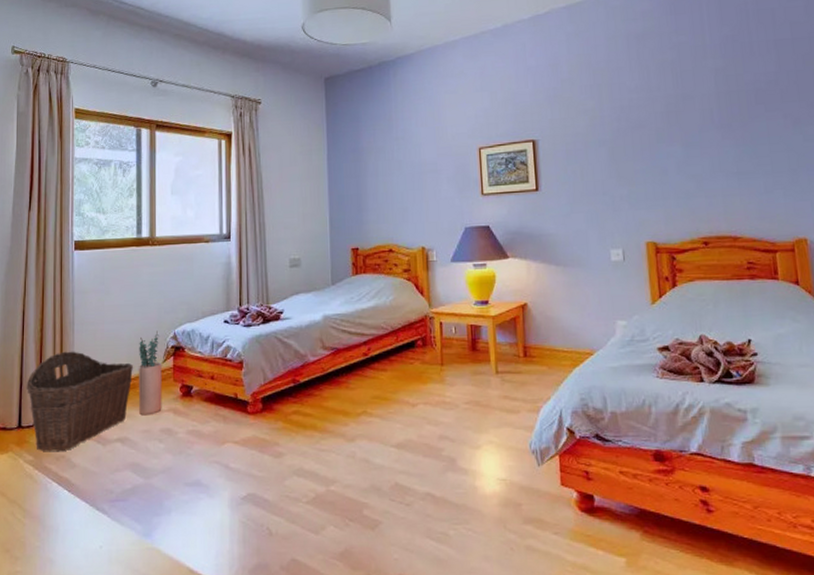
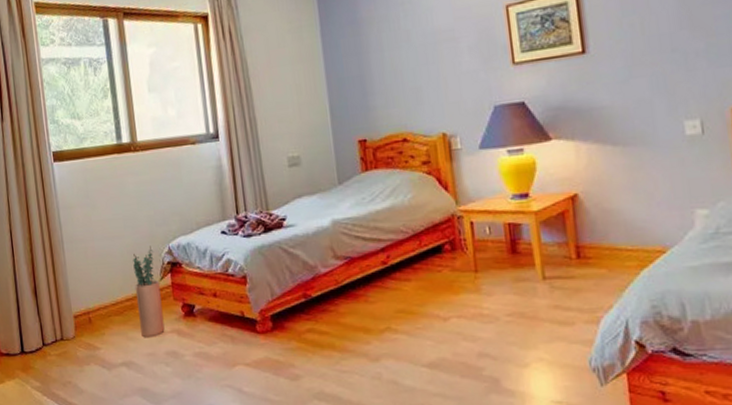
wicker basket: present [25,351,134,452] -> none [23,271,131,378]

